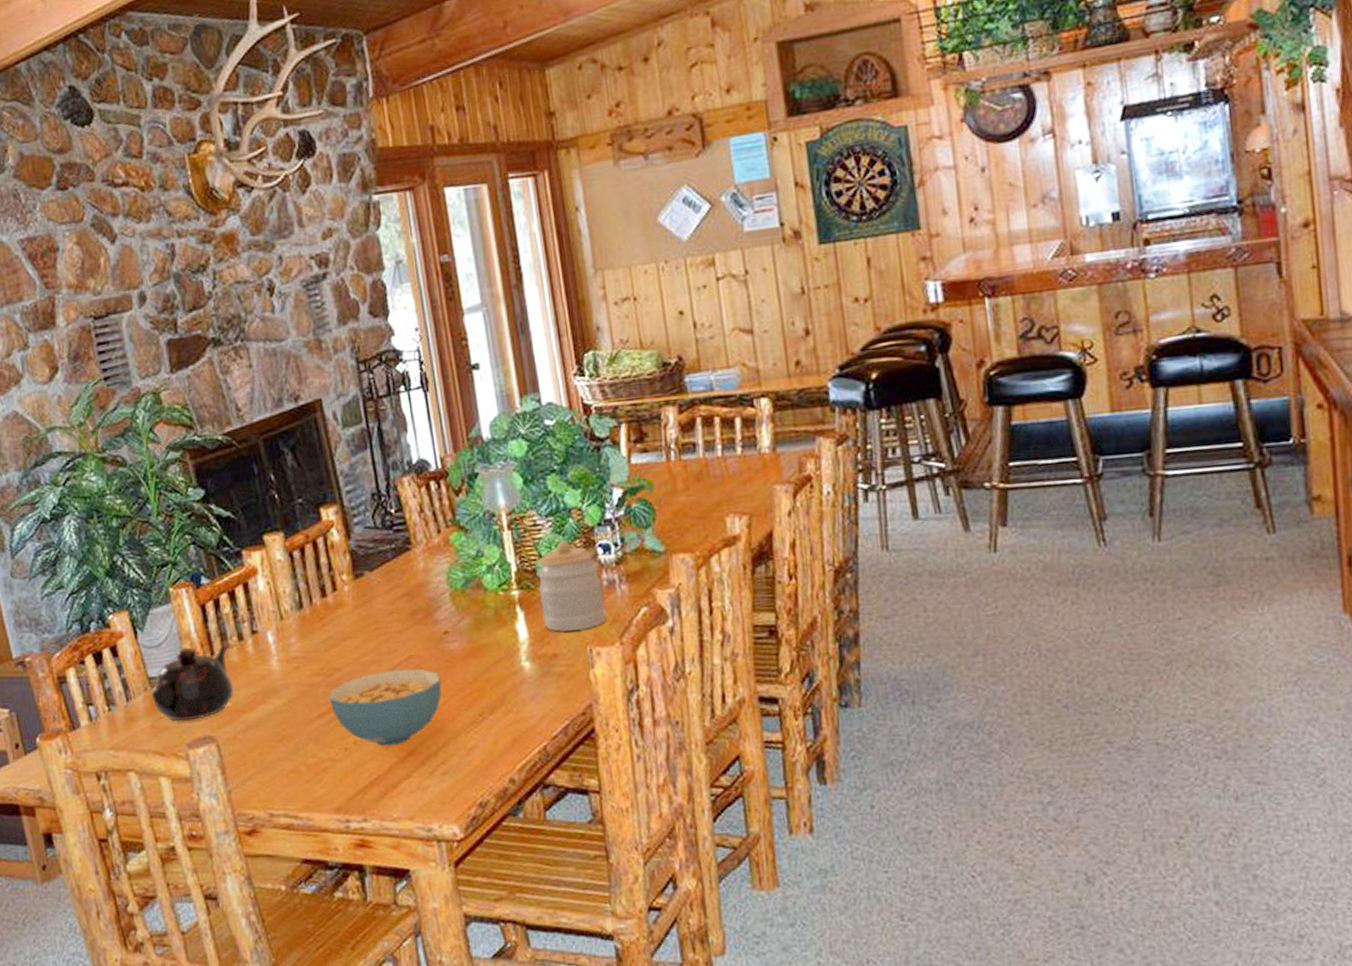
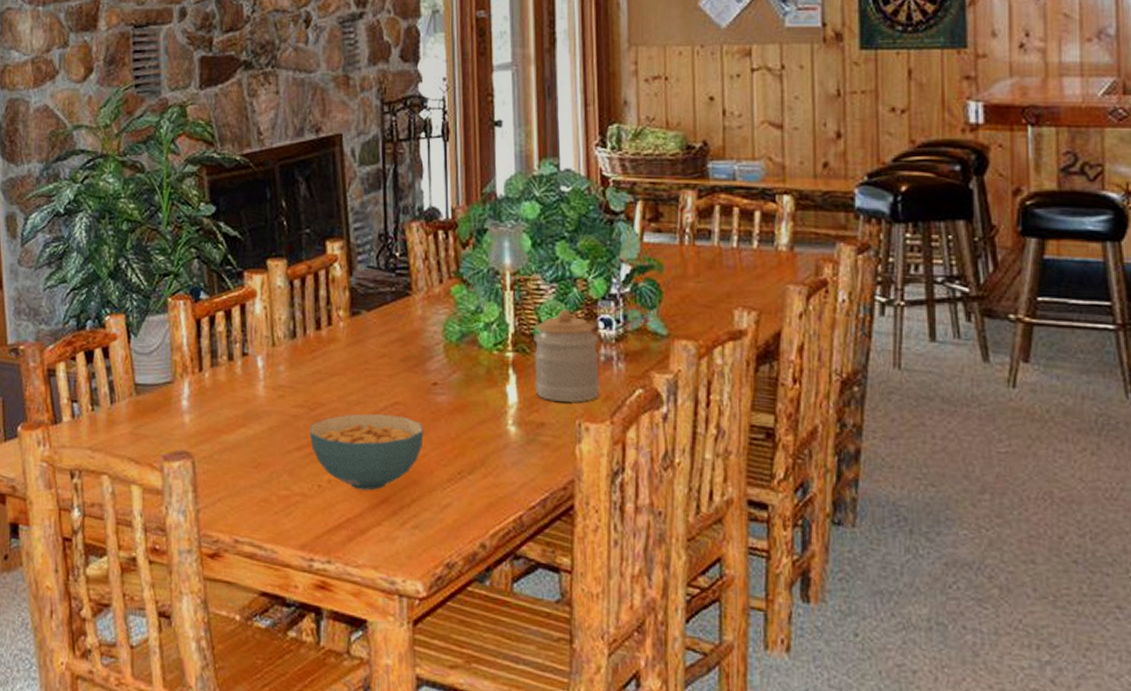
teapot: present [151,646,234,722] -> none [135,359,218,433]

